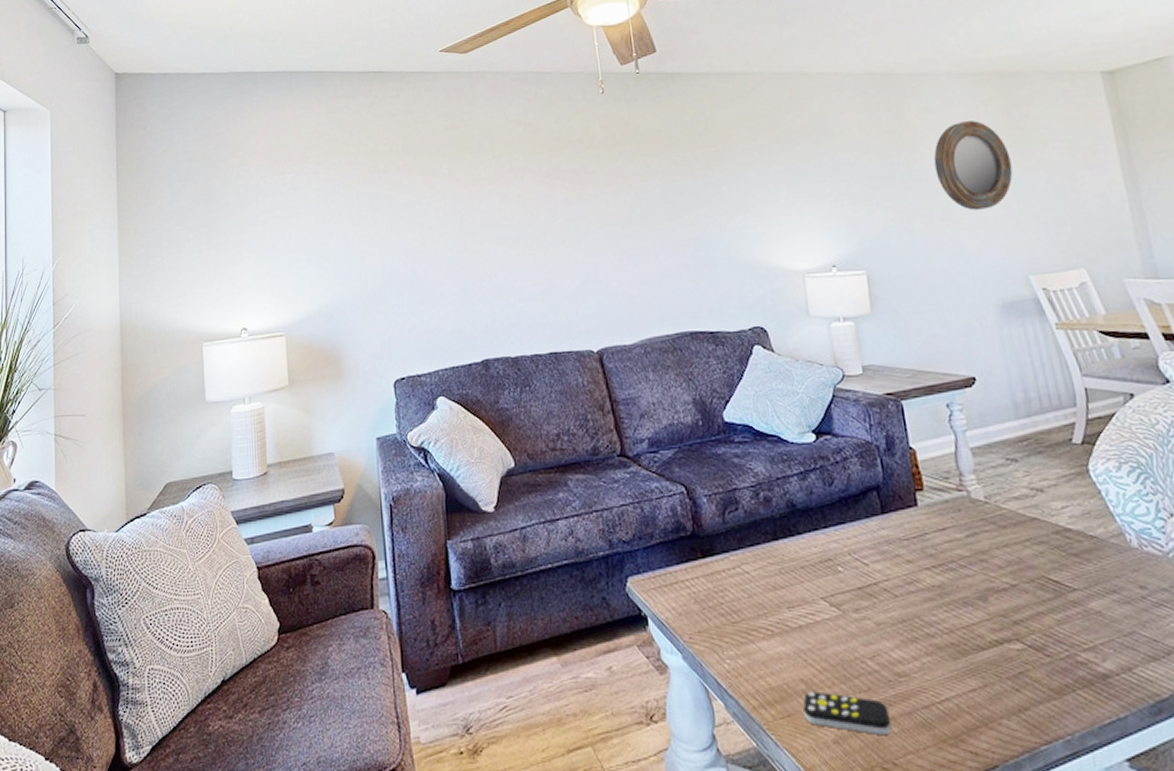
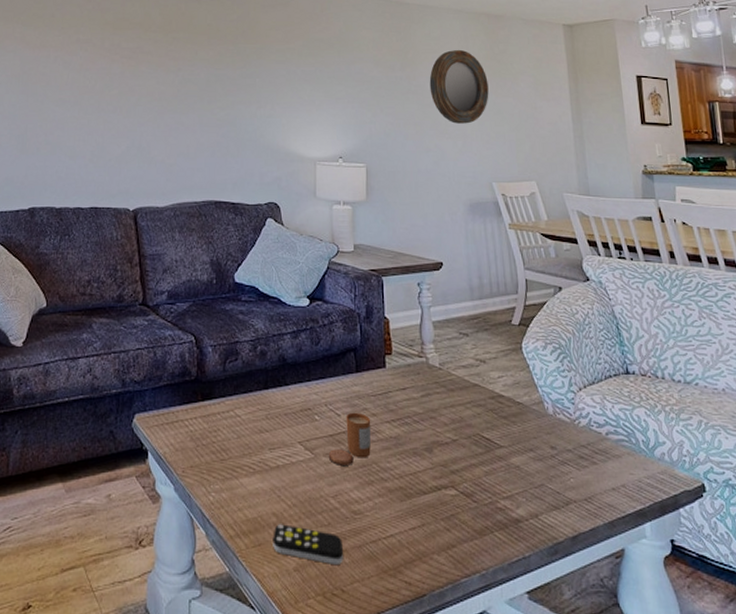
candle: none [858,559,911,622] -> present [328,412,372,465]

